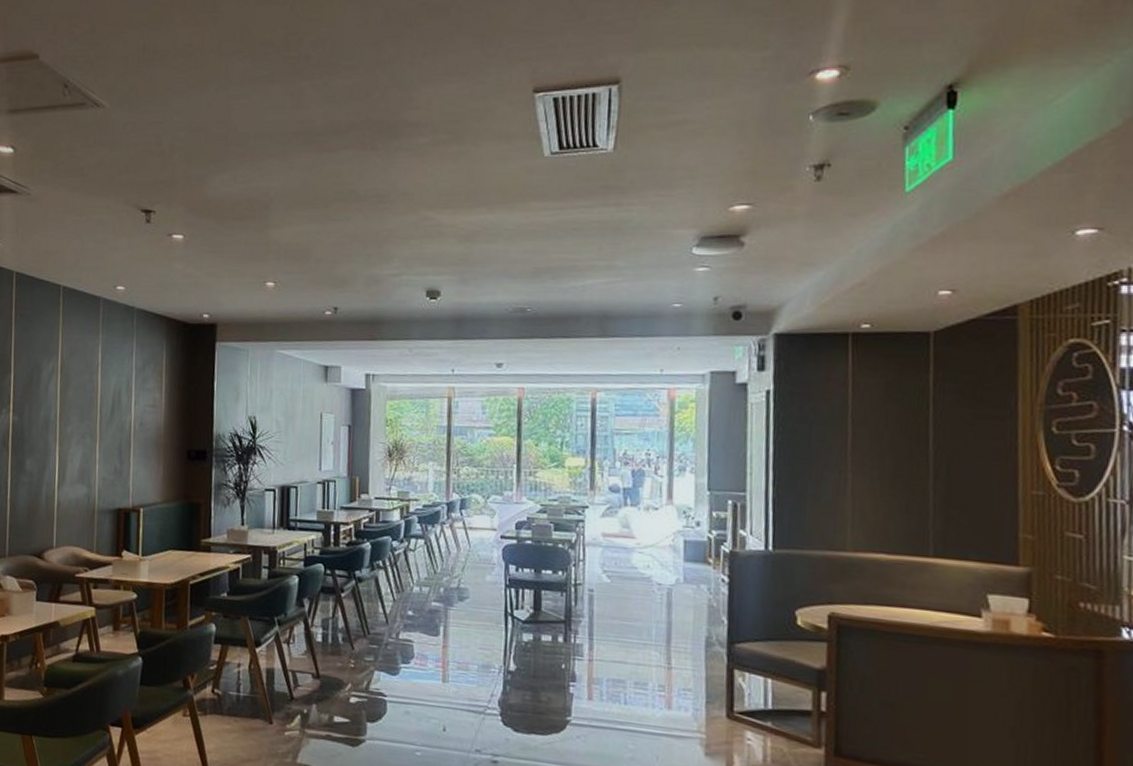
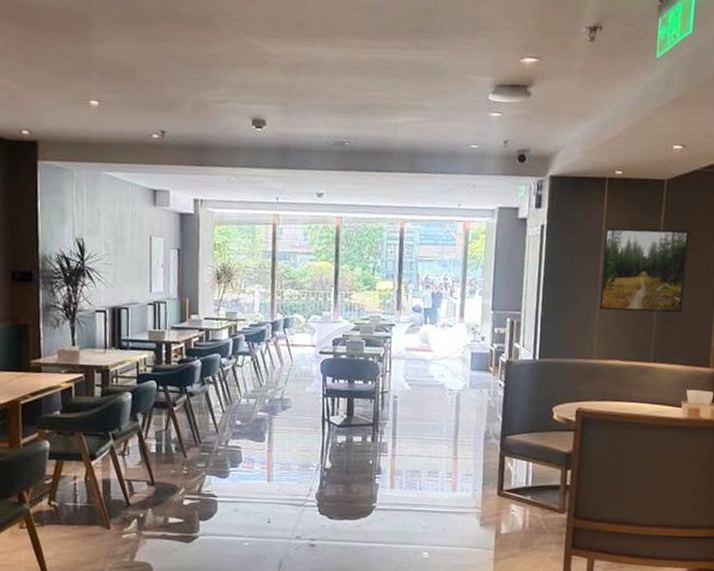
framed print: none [850,391,972,495] -> present [599,227,689,313]

